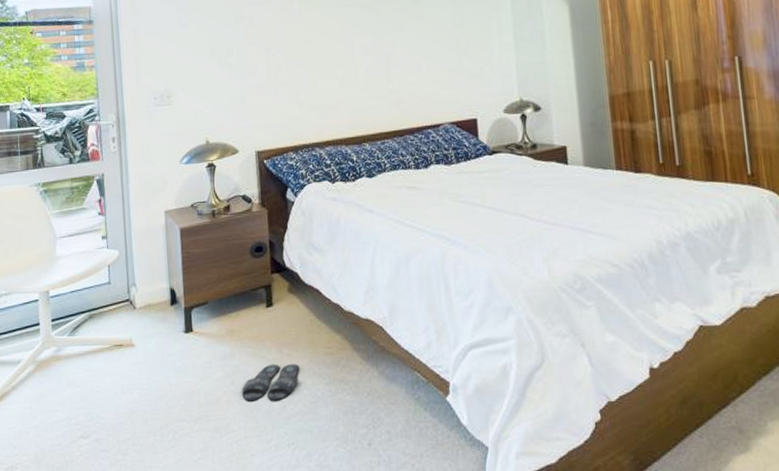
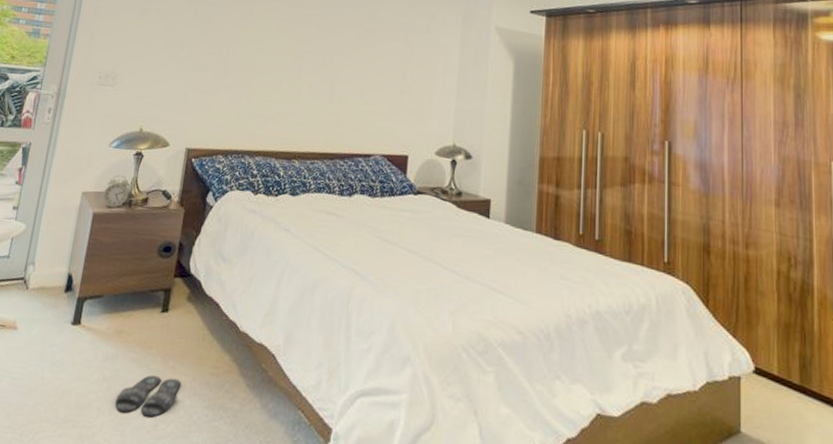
alarm clock: none [185,188,211,221] -> present [102,174,130,208]

